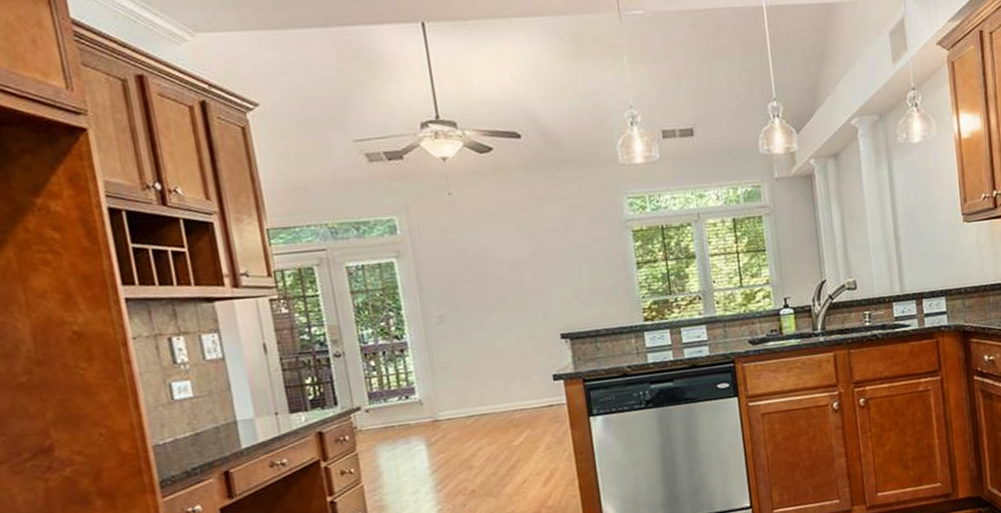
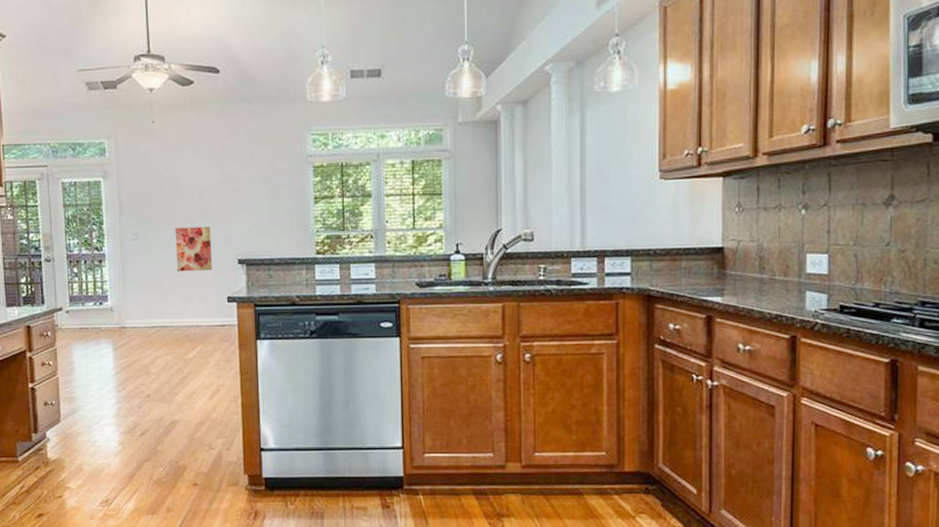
wall art: none [486,302,533,354] -> present [175,226,212,272]

